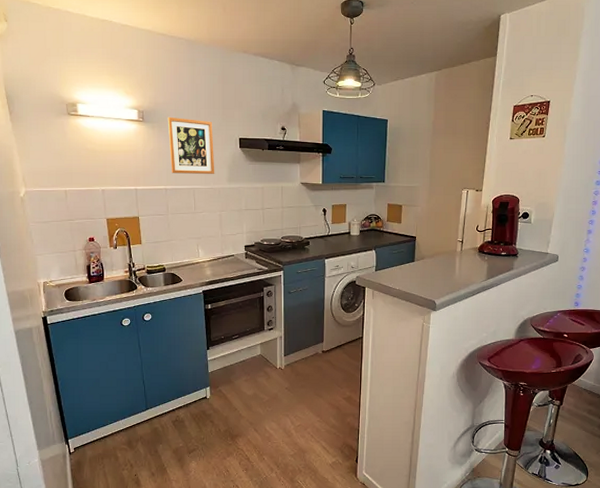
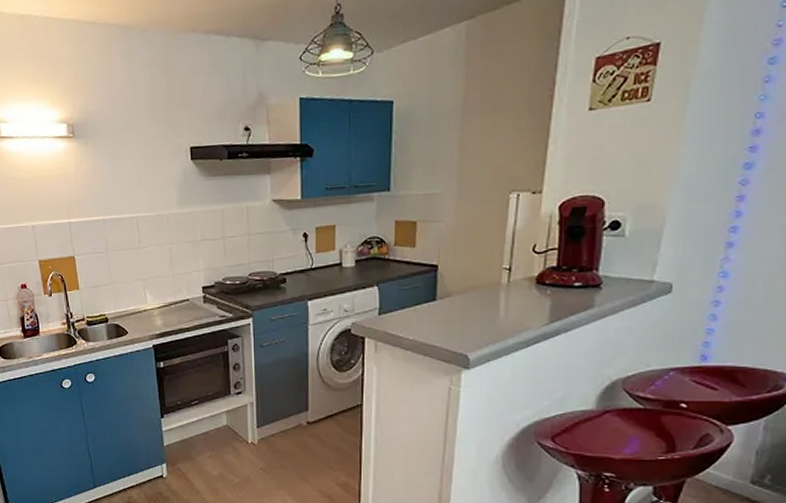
picture frame: present [167,116,215,174] -> none [101,127,162,200]

